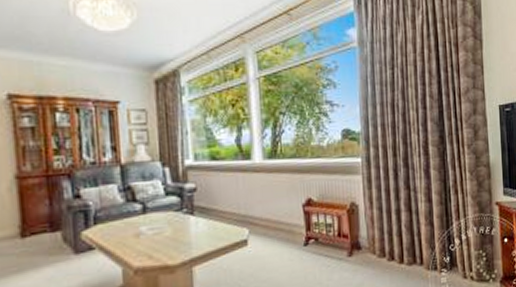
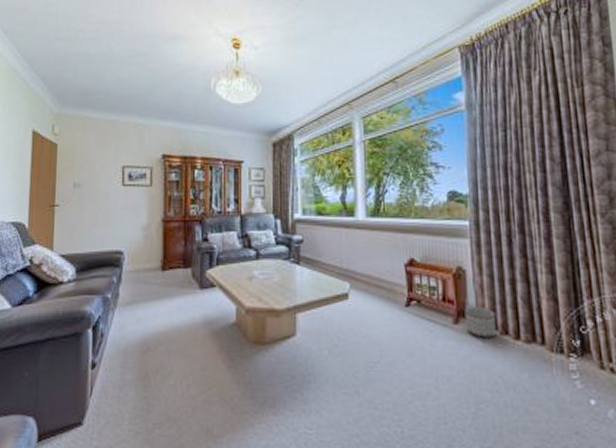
planter: none [357,237,384,266] -> present [464,306,496,338]

